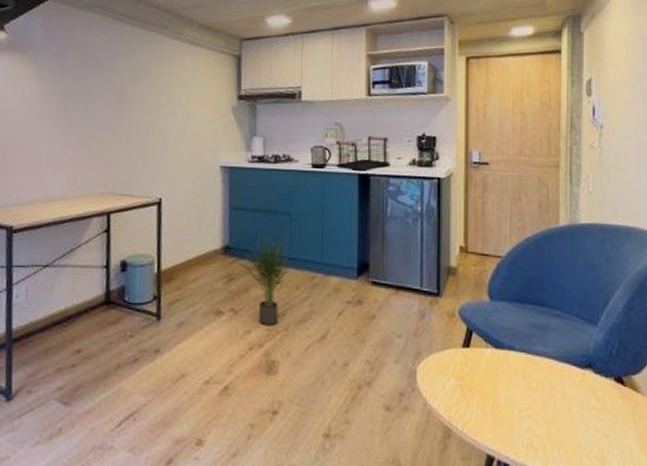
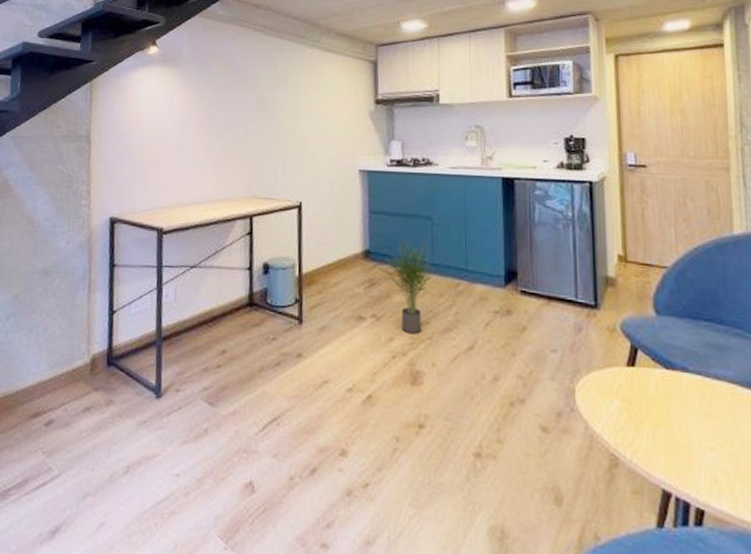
kettle: present [309,145,331,169] -> none [449,148,472,172]
dish rack: present [335,136,390,172] -> none [476,138,535,176]

